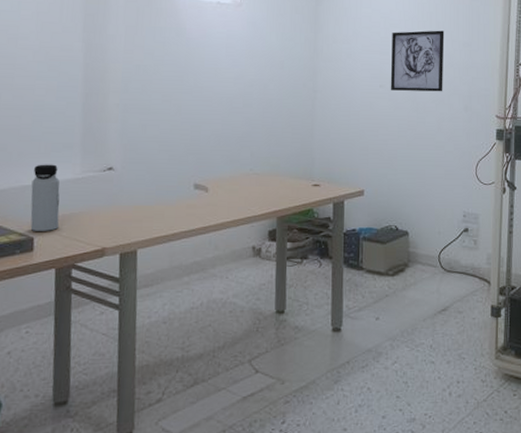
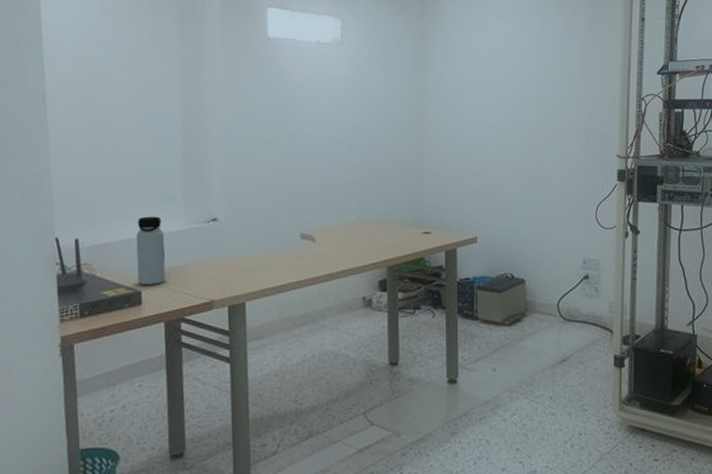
wall art: present [390,30,445,92] -> none [502,64,560,131]

